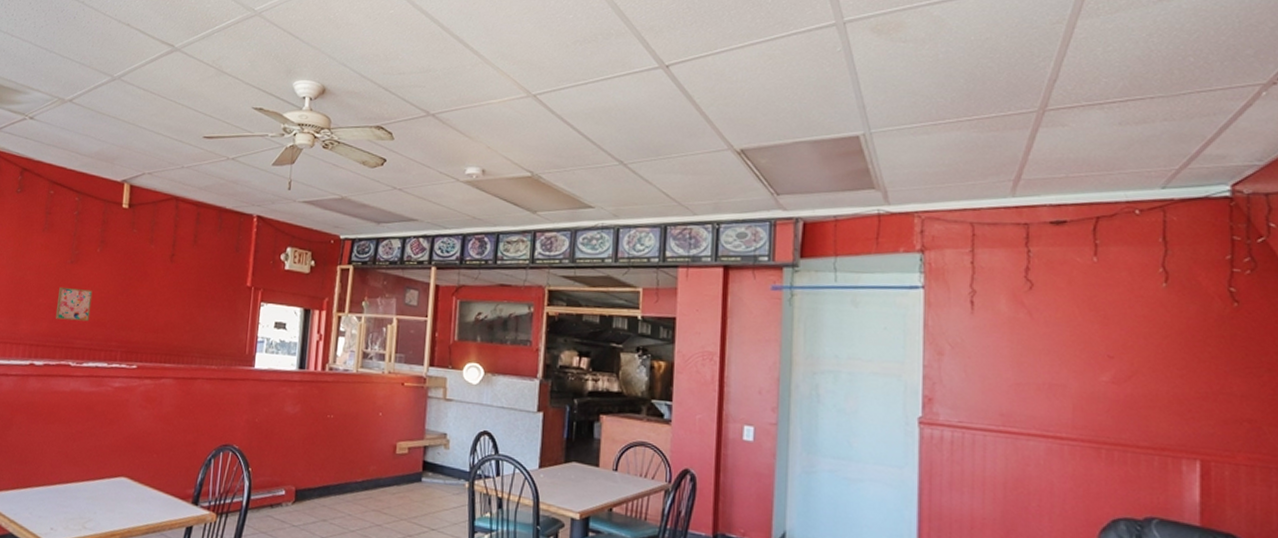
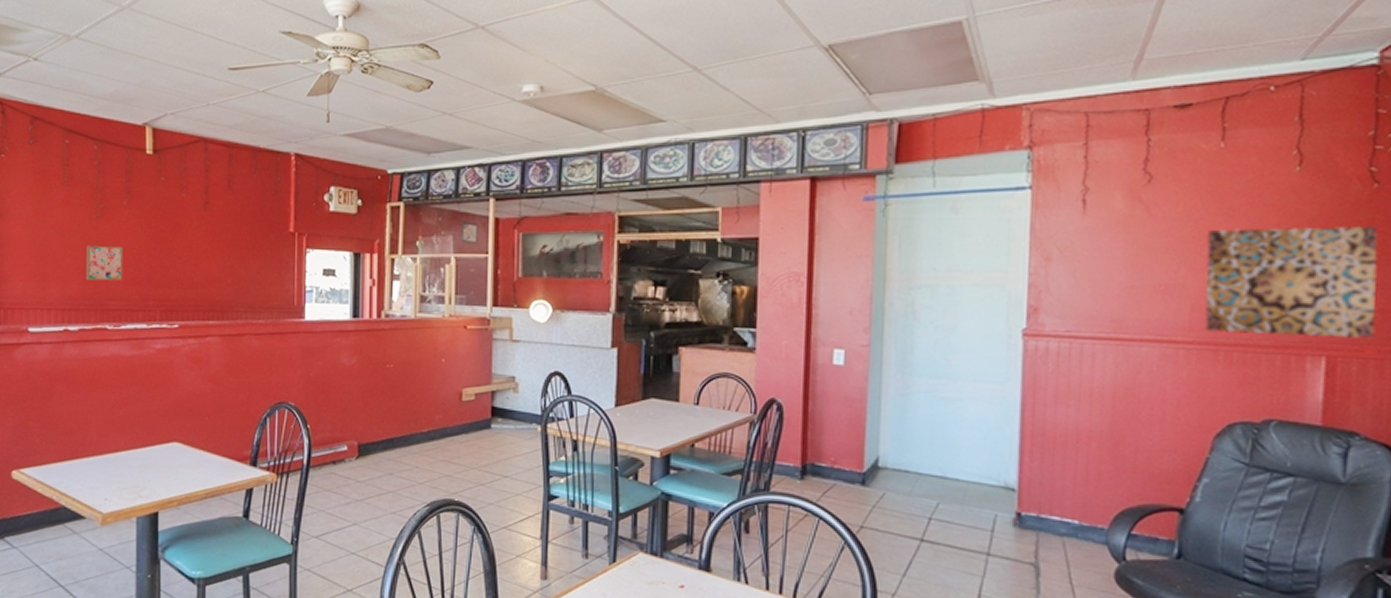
wall art: none [1084,336,1244,446] -> present [1204,226,1378,339]

